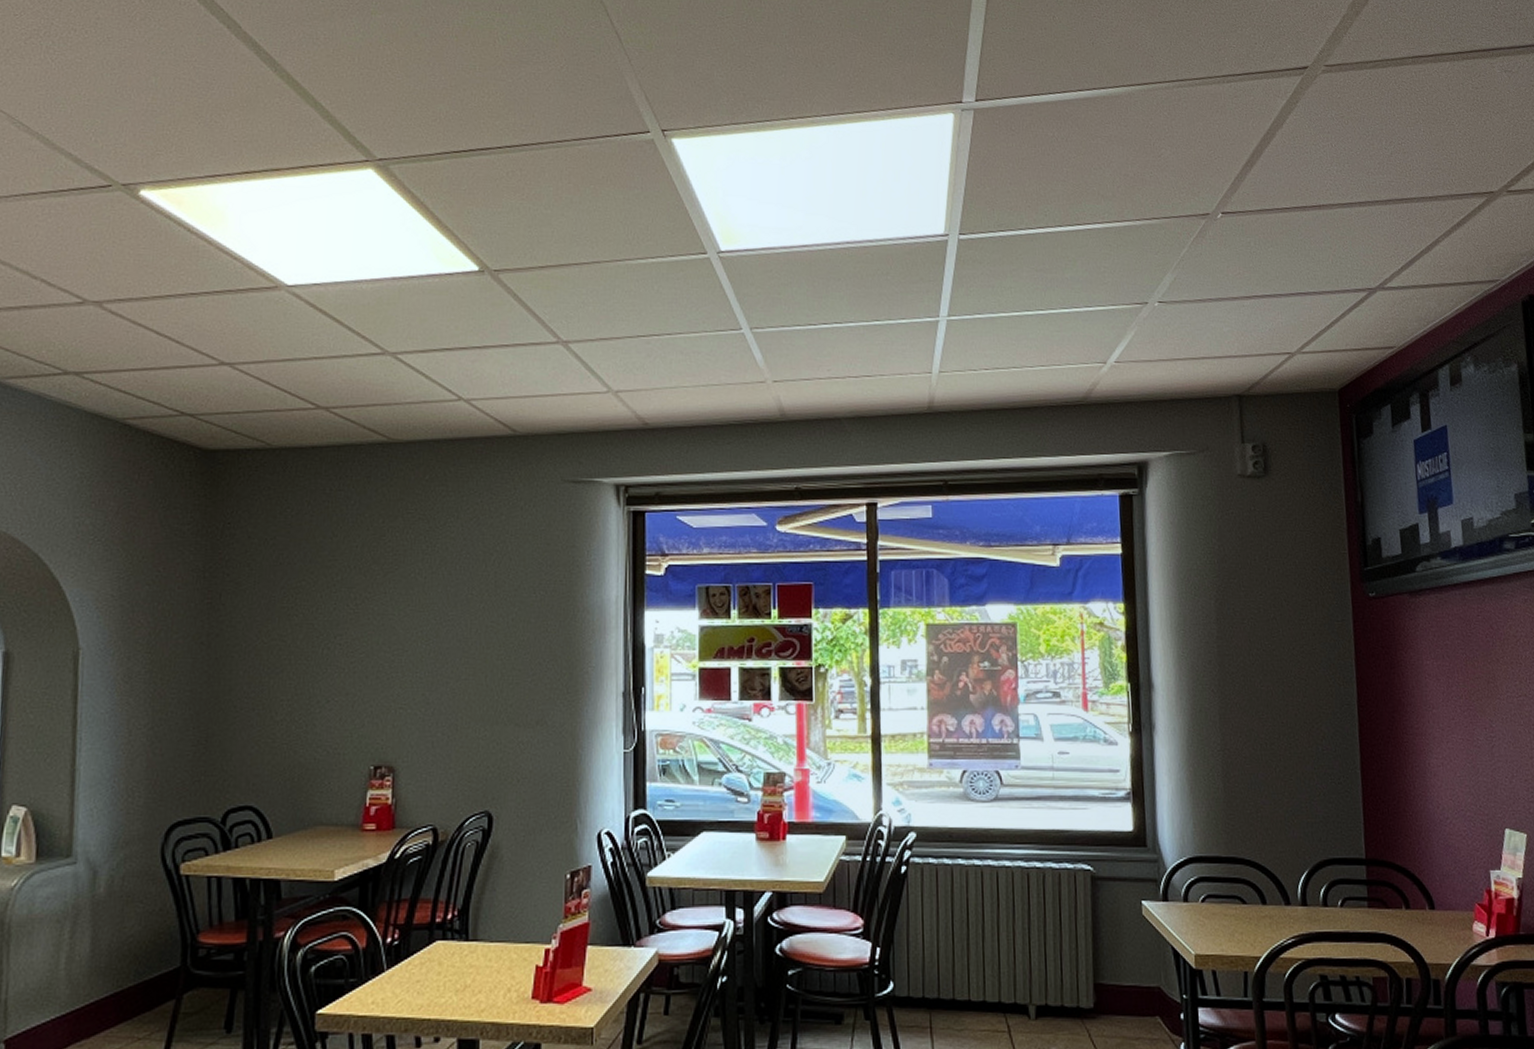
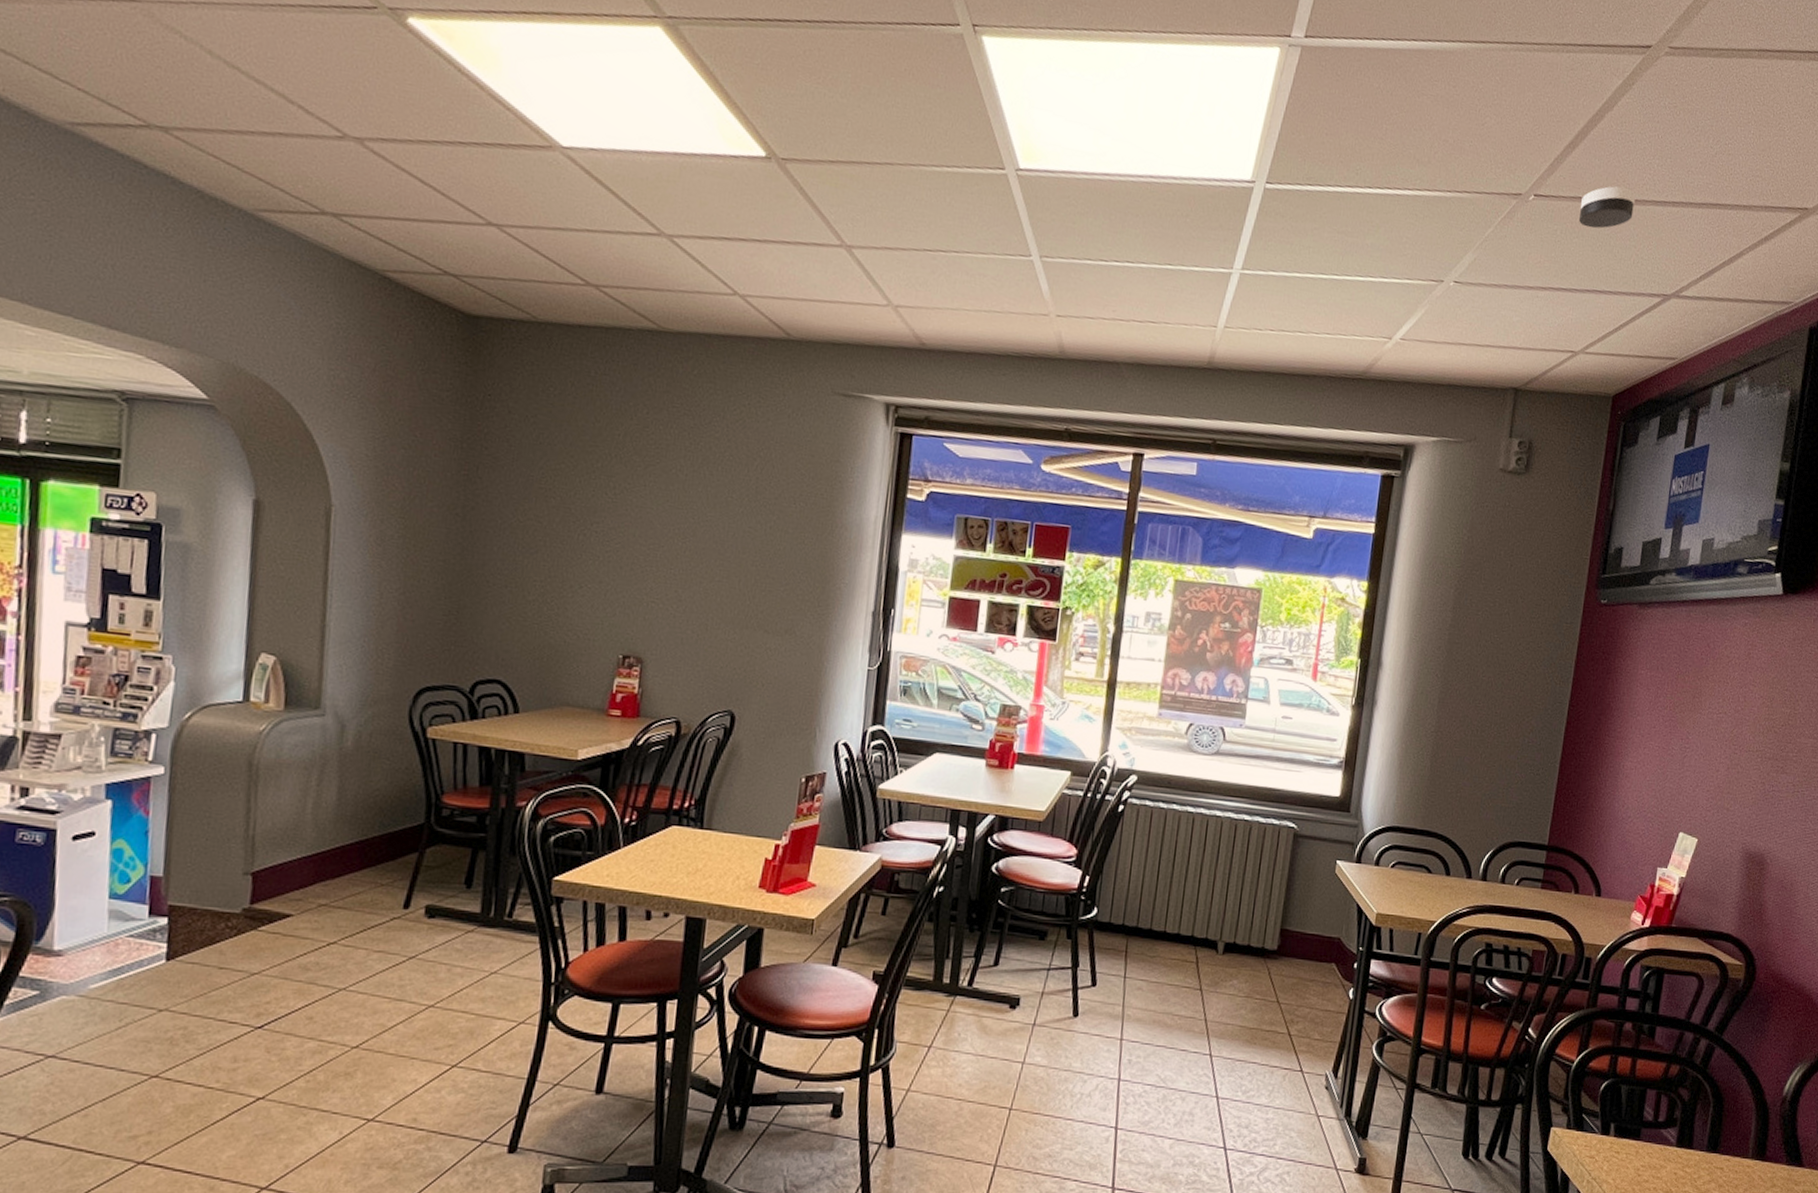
smoke detector: none [1269,194,1322,236] -> present [1578,185,1636,229]

